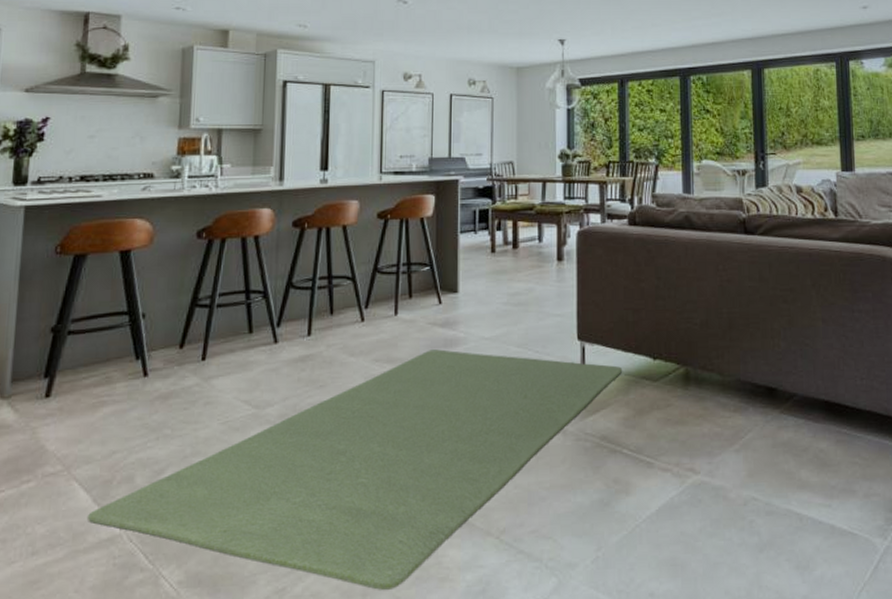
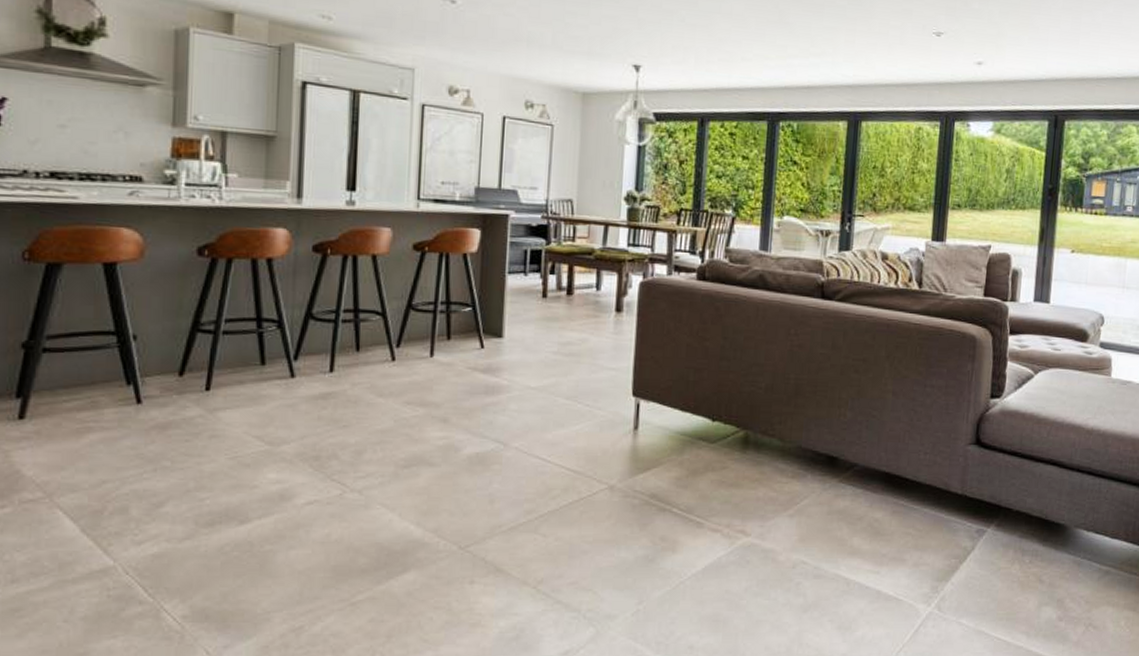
rug: present [86,349,622,590] -> none [74,396,678,632]

